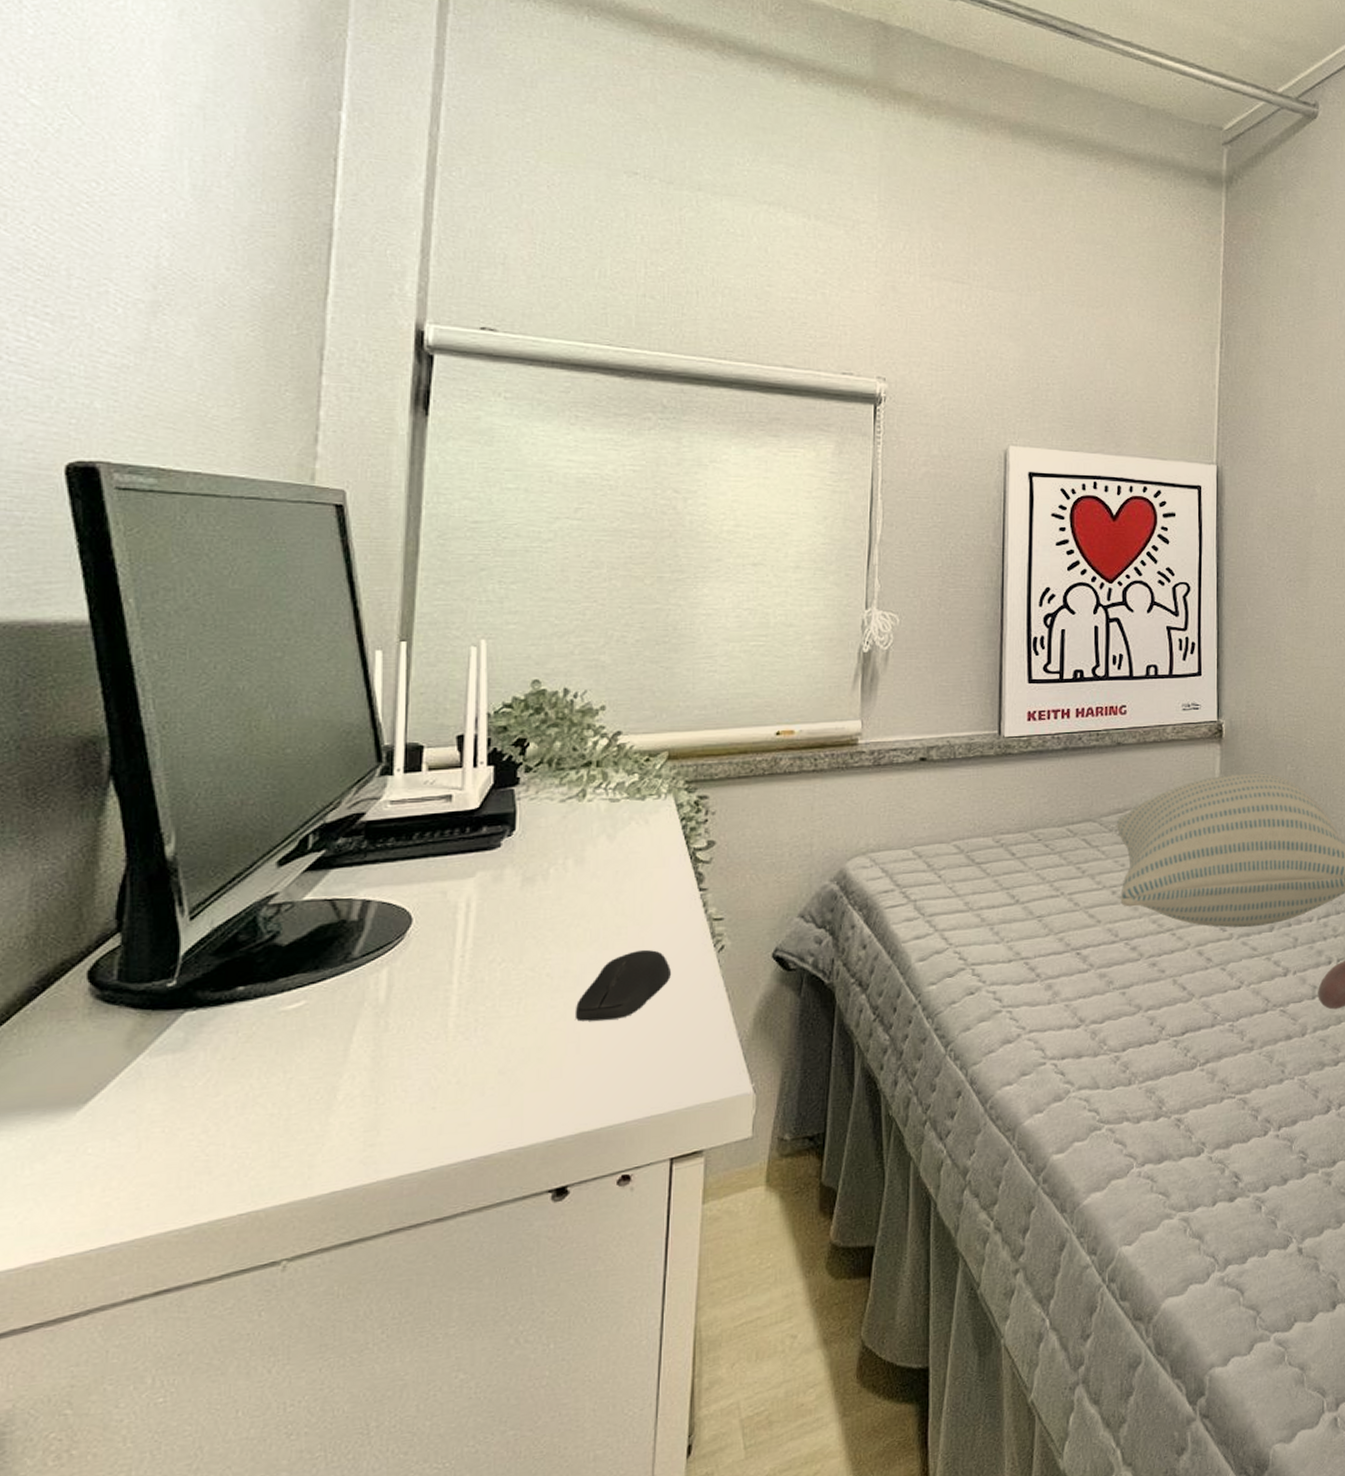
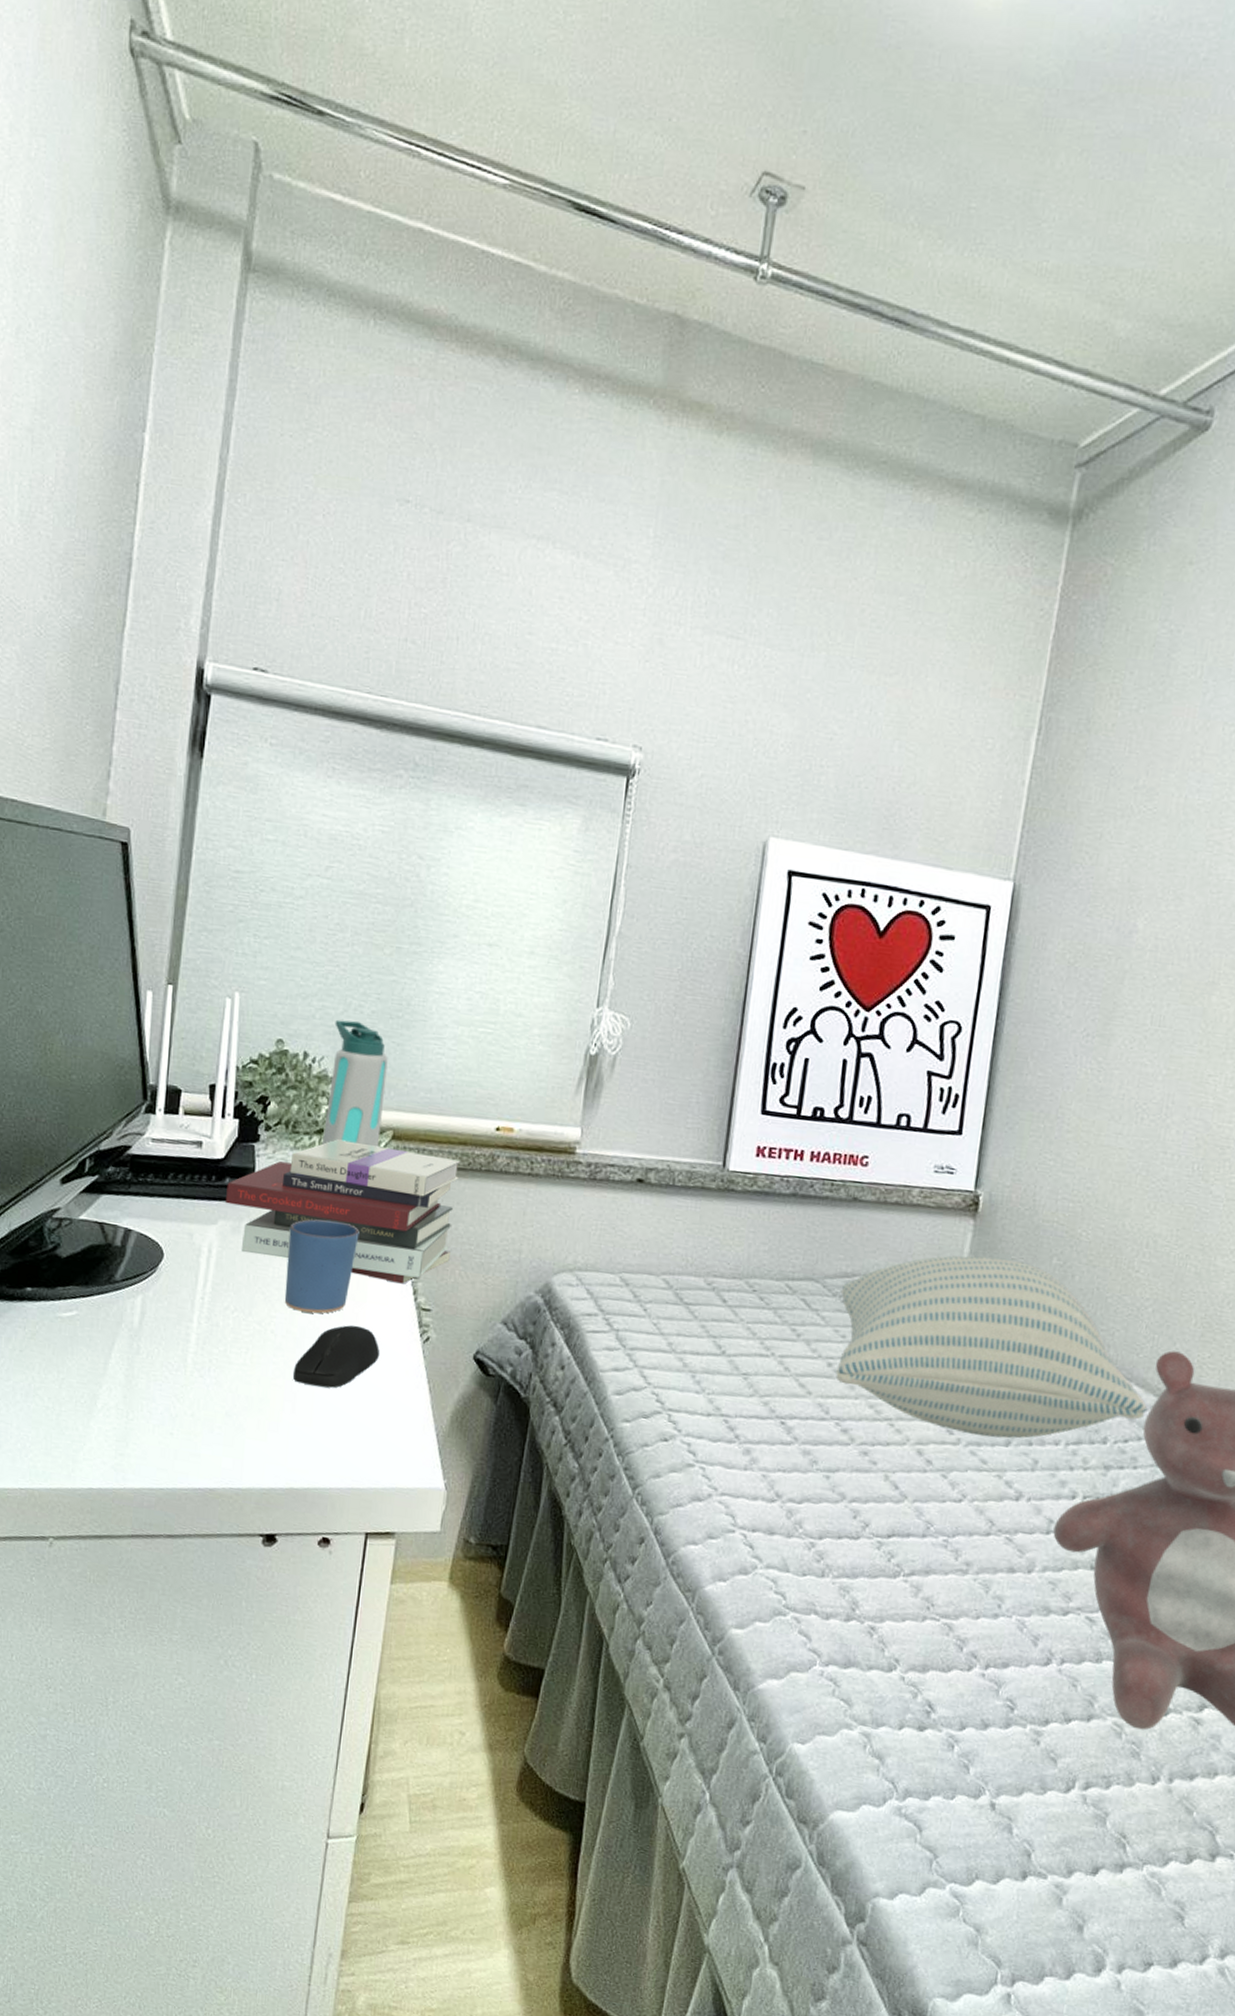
books: none [484,768,743,900] -> present [226,1139,461,1284]
mug: none [559,849,639,948] -> present [284,1219,360,1314]
water bottle: none [590,652,657,776] -> present [321,1019,388,1148]

